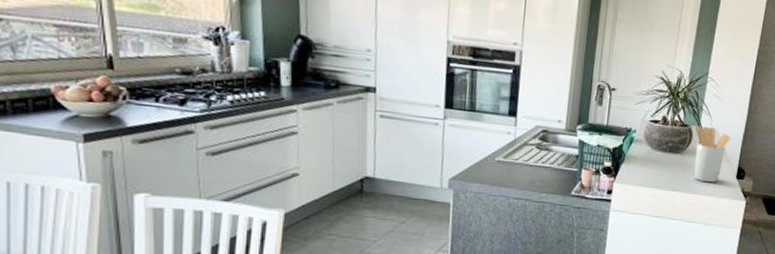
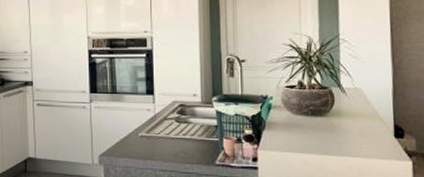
utensil holder: present [693,126,730,183] -> none [335,87,378,144]

